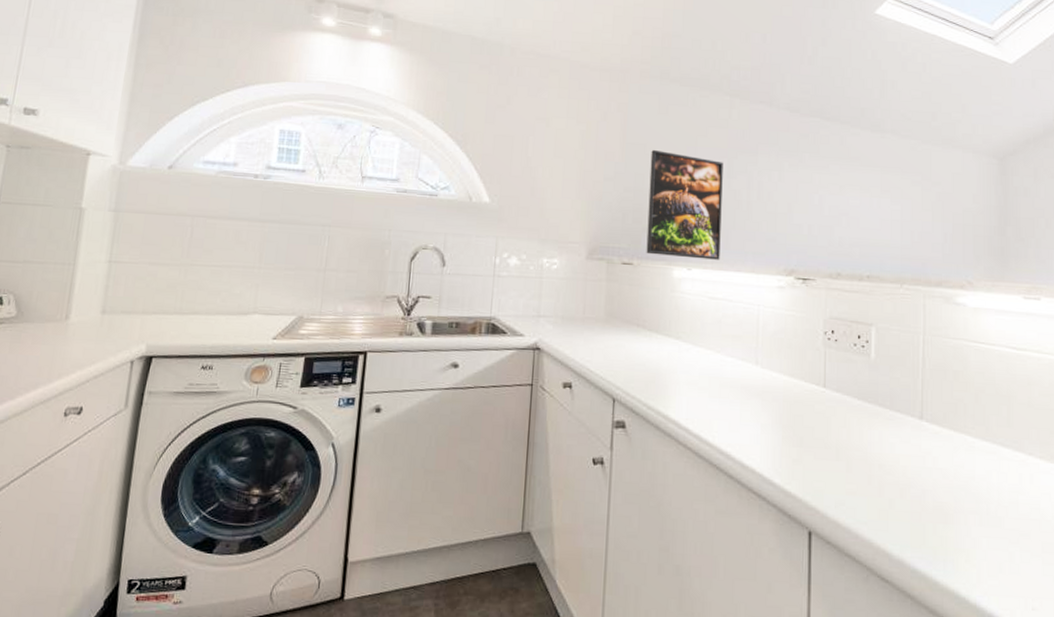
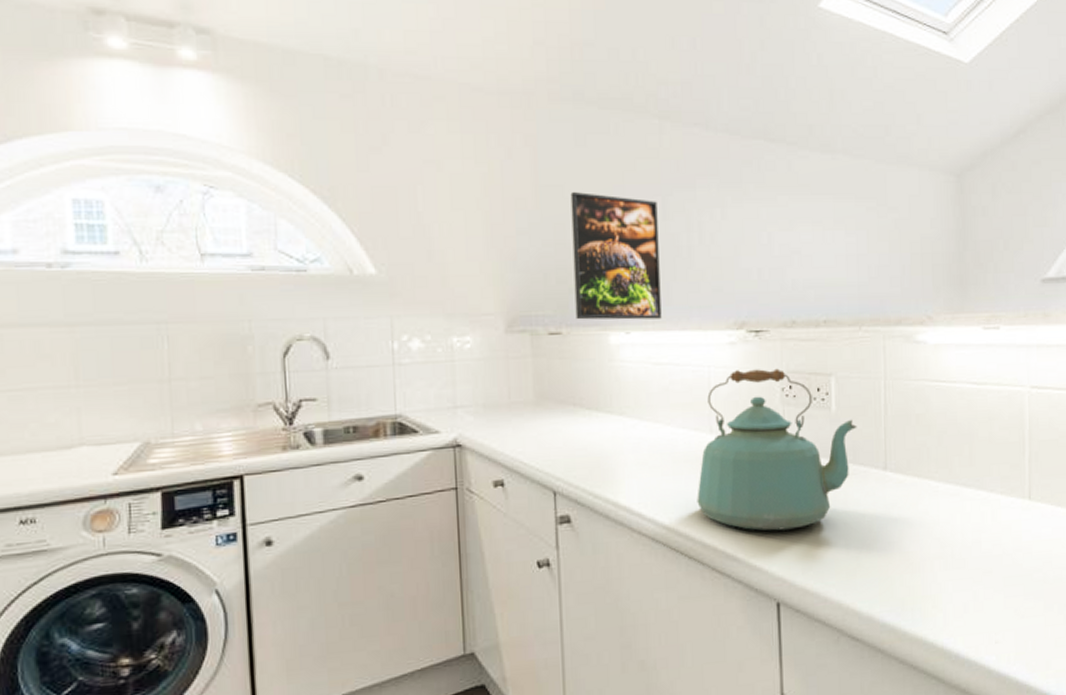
kettle: none [739,311,895,464] -> present [697,368,857,532]

